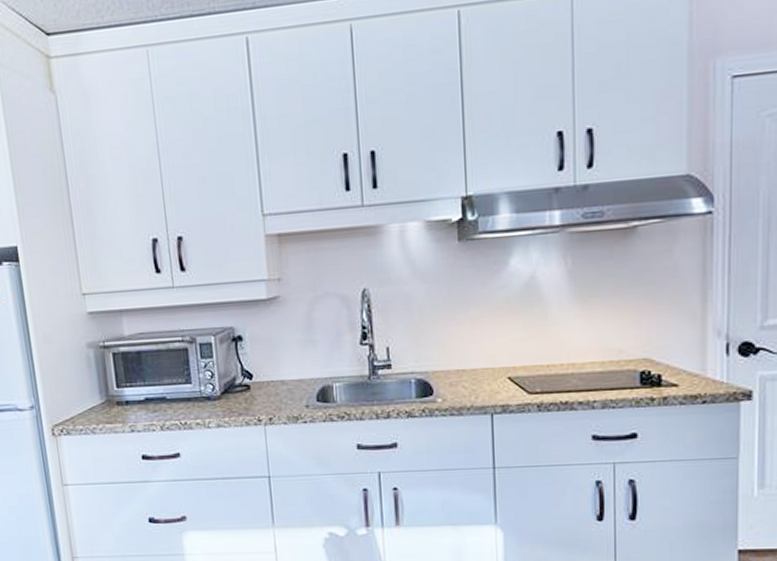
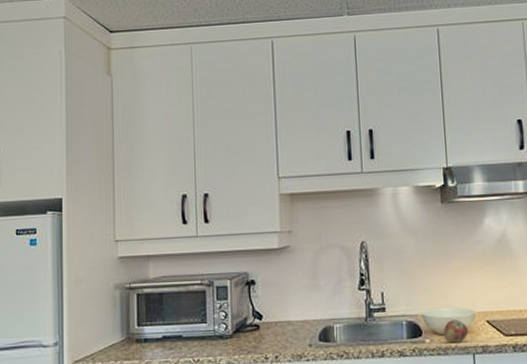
bowl: none [432,362,496,394] -> present [421,307,476,336]
fruit: none [457,376,487,403] -> present [443,319,469,343]

